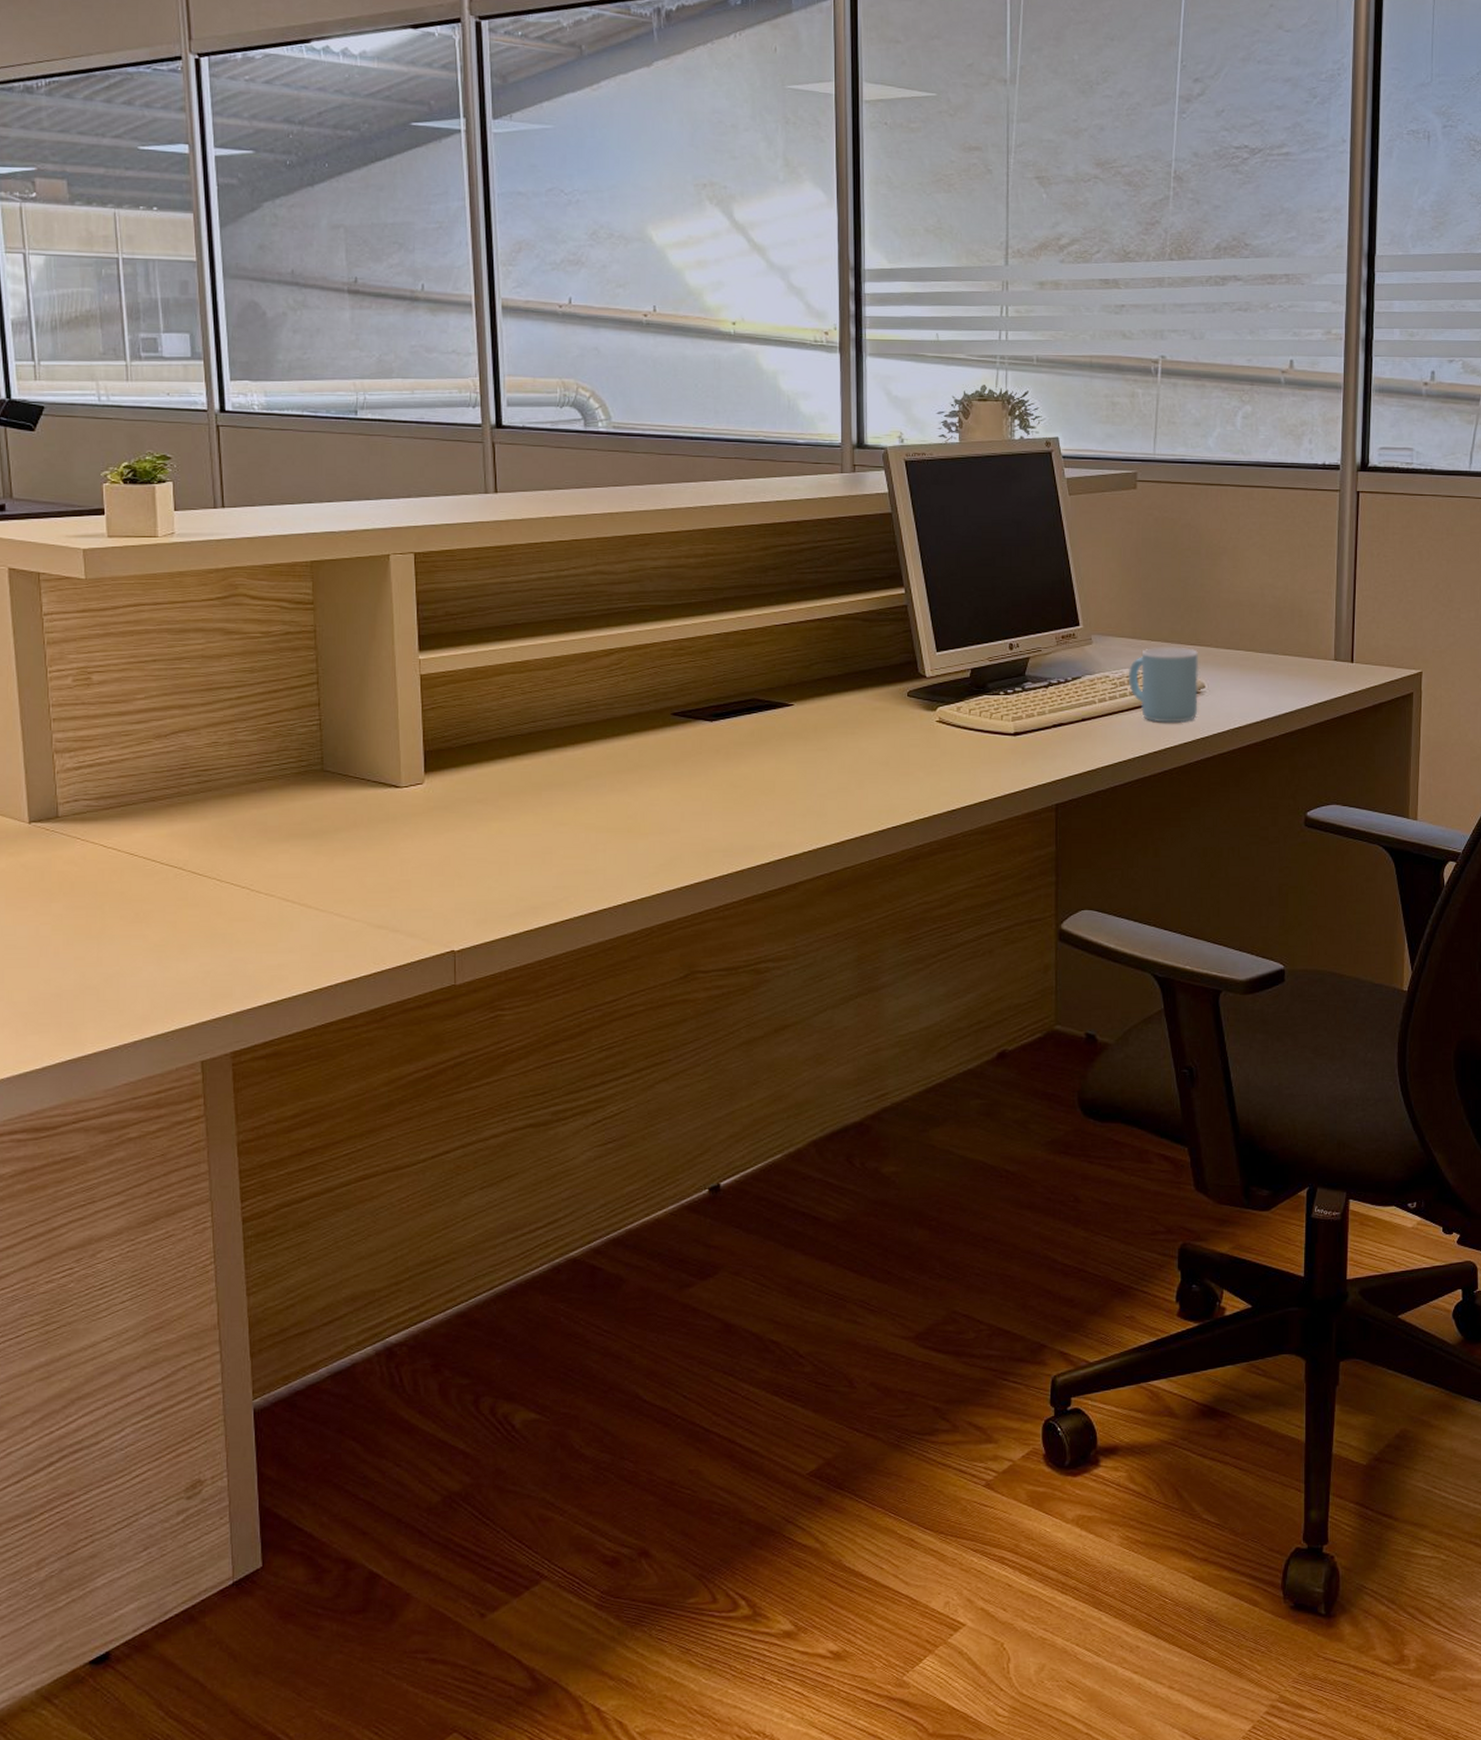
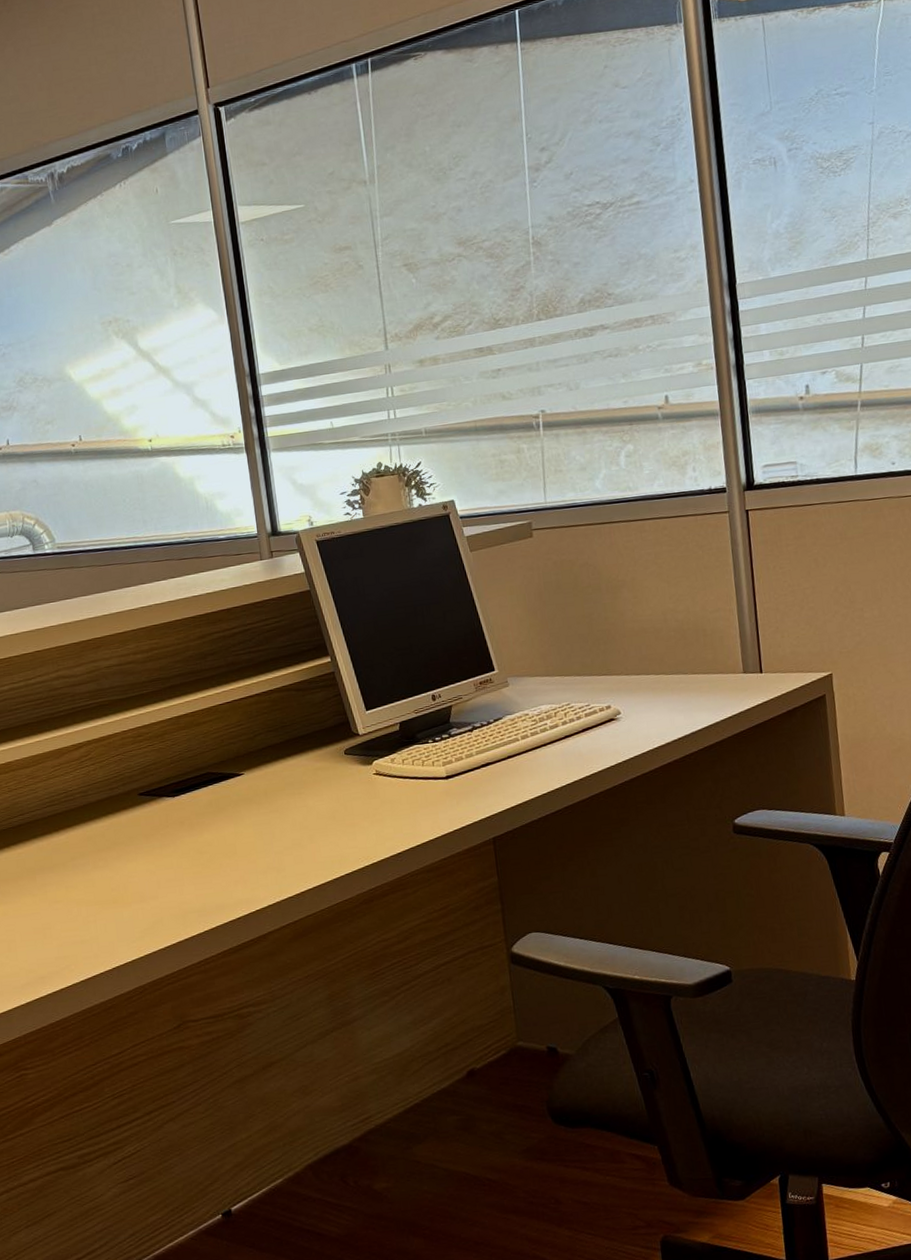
mug: present [1128,647,1199,723] -> none [546,678,617,751]

